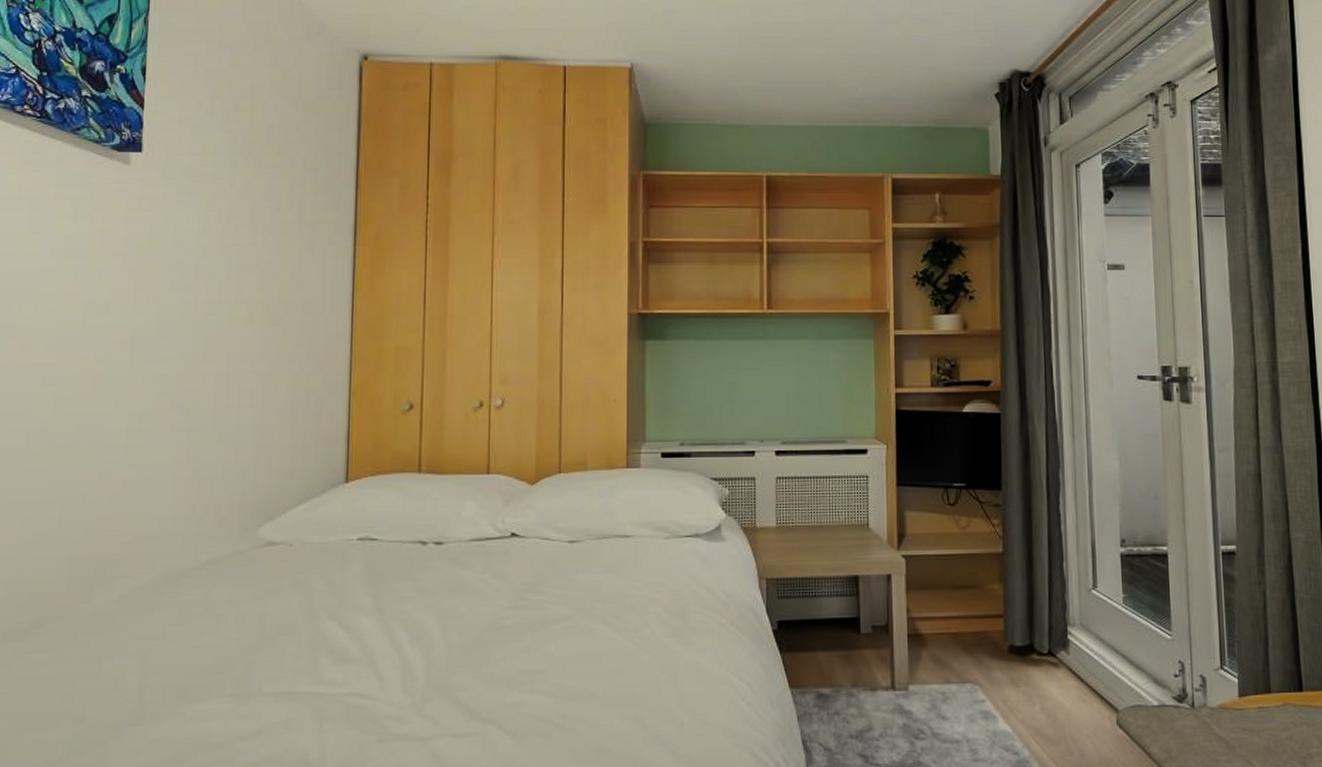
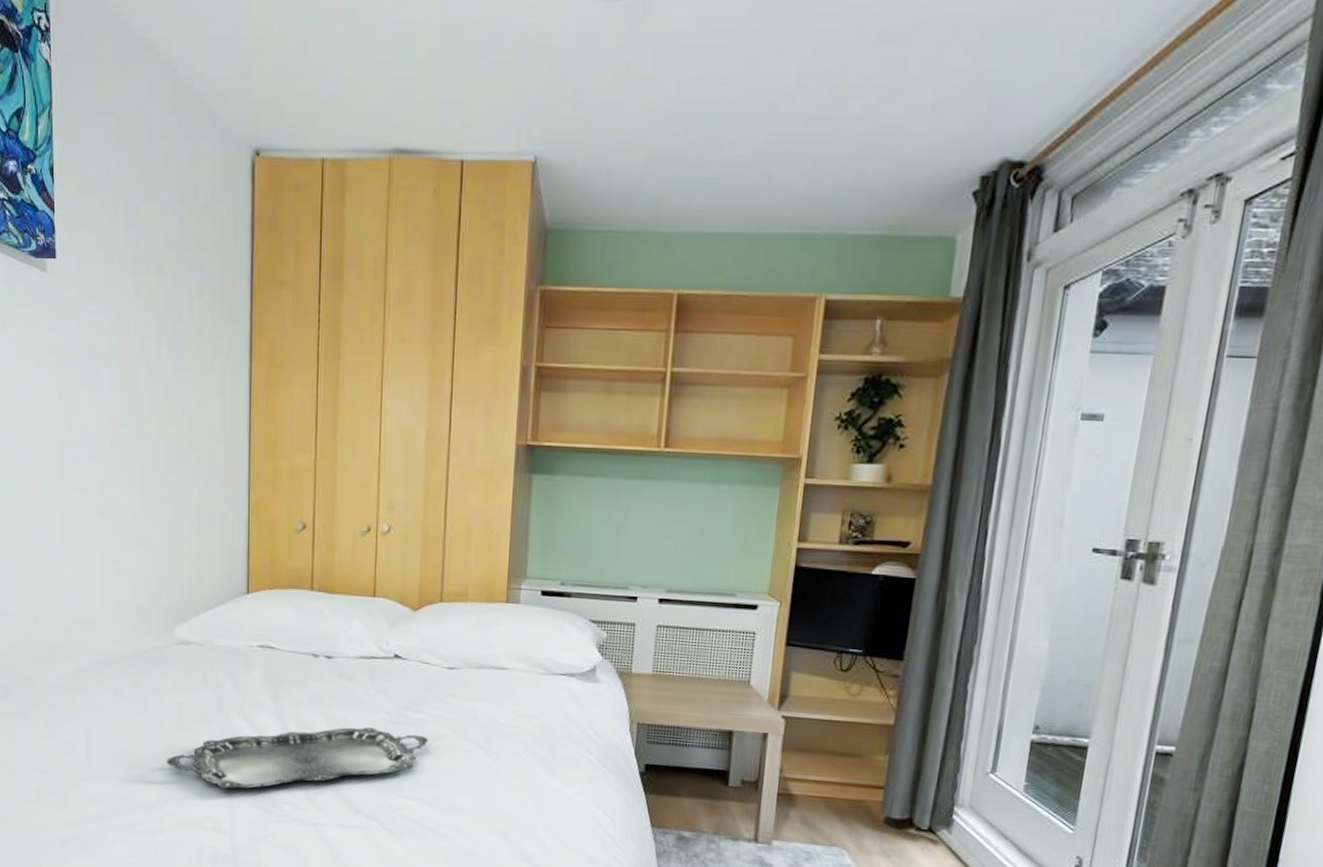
serving tray: none [241,616,550,710] -> present [166,727,428,789]

